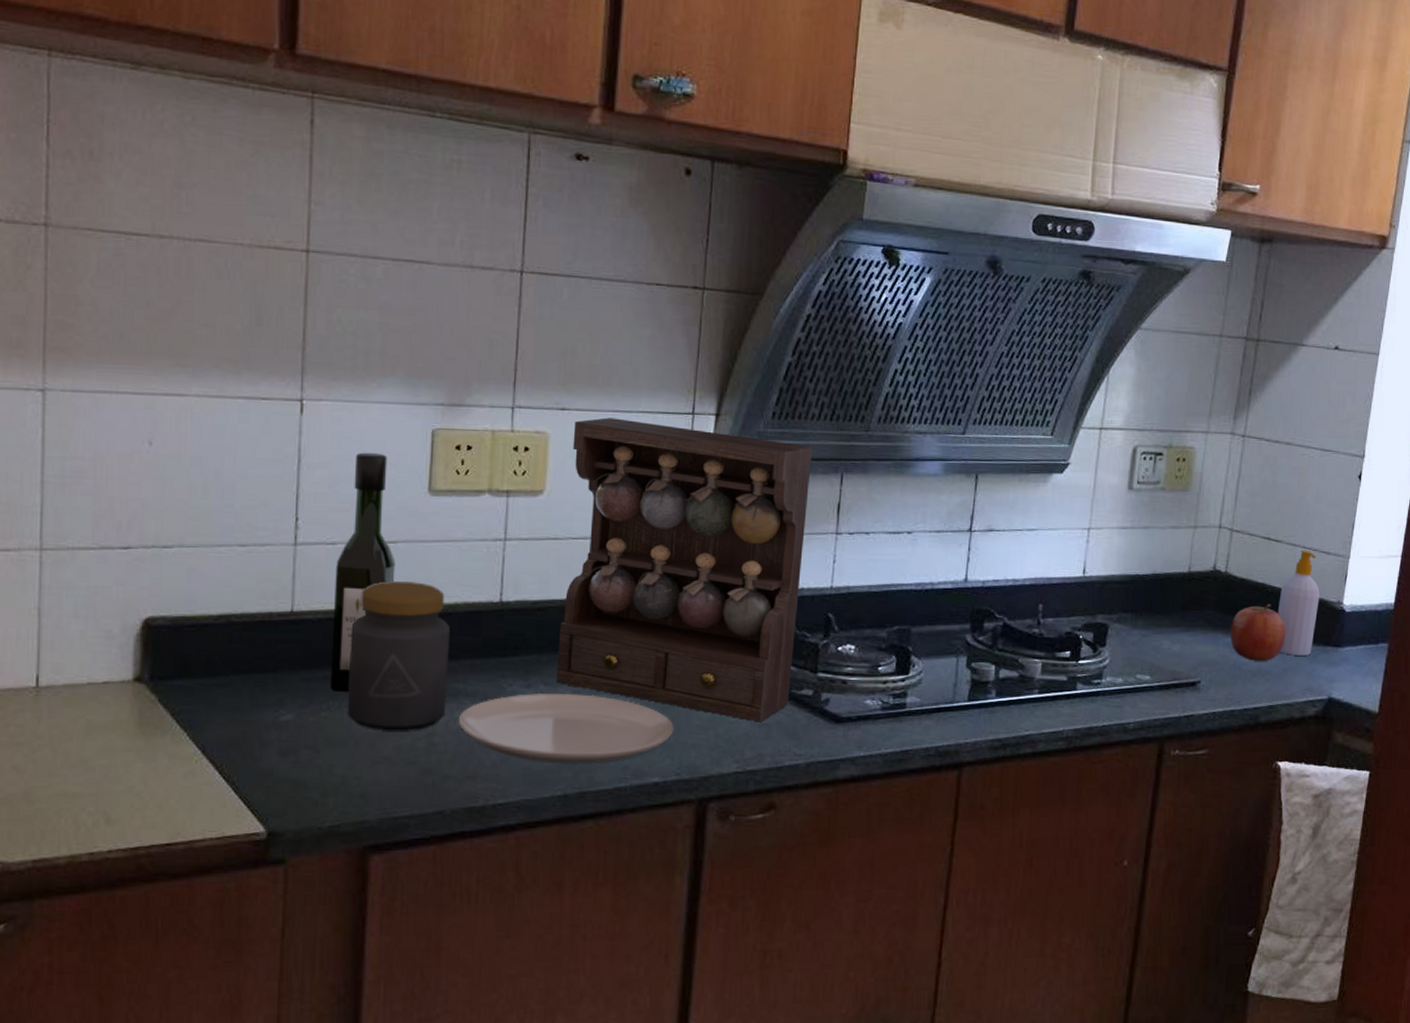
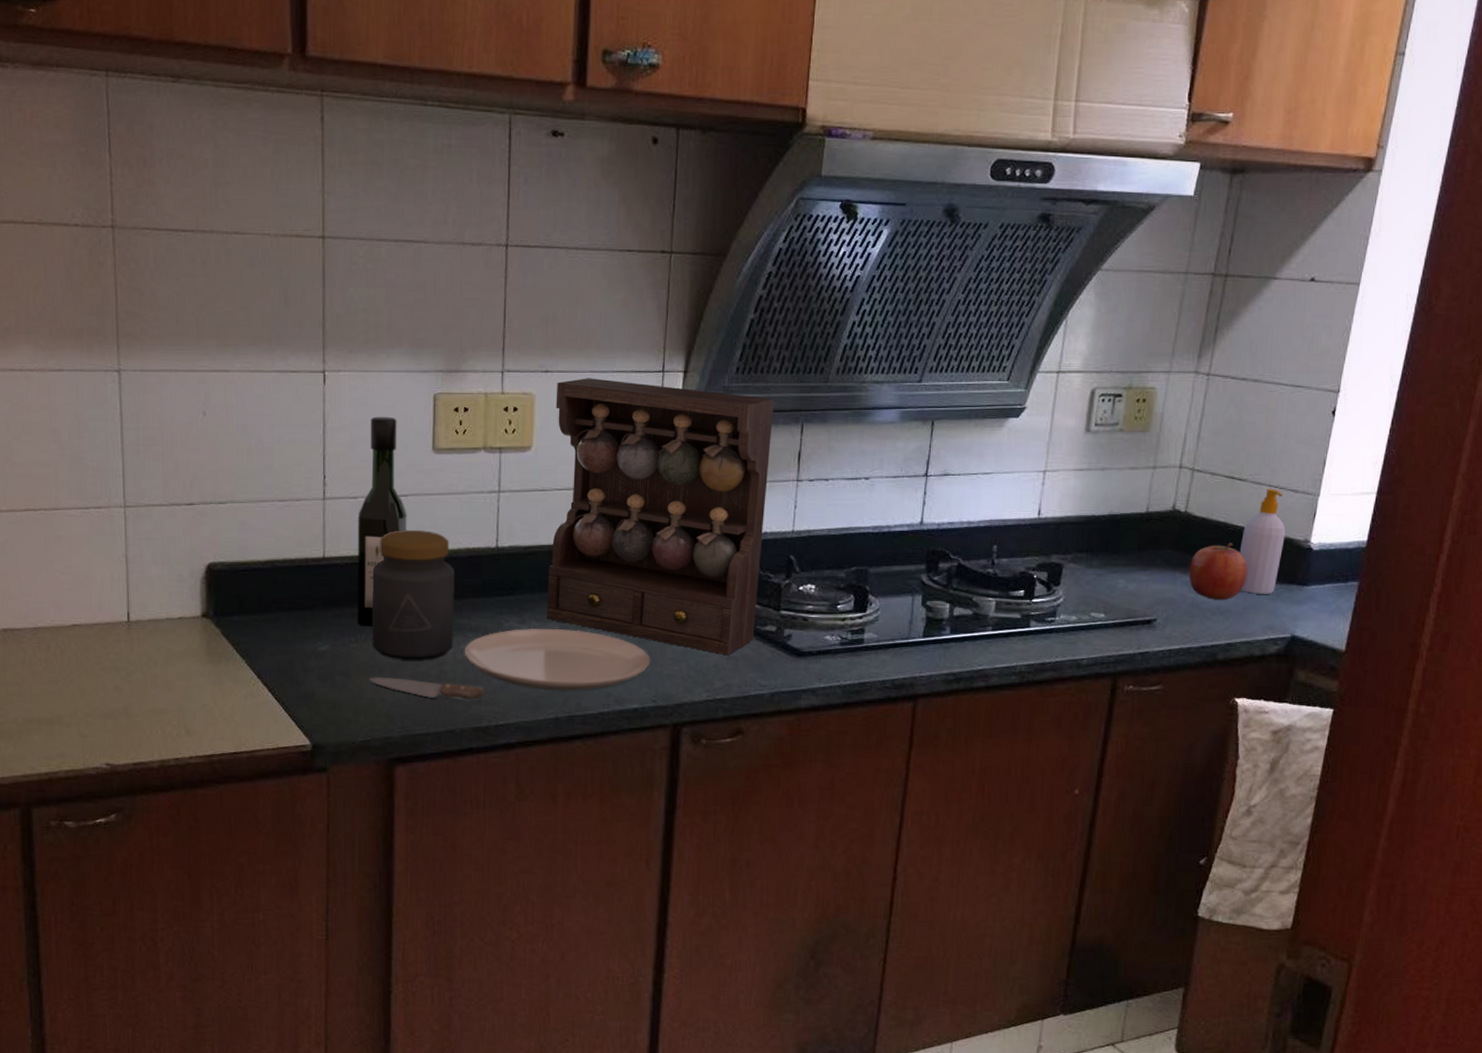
kitchen knife: none [341,750,482,776] -> present [369,676,485,700]

